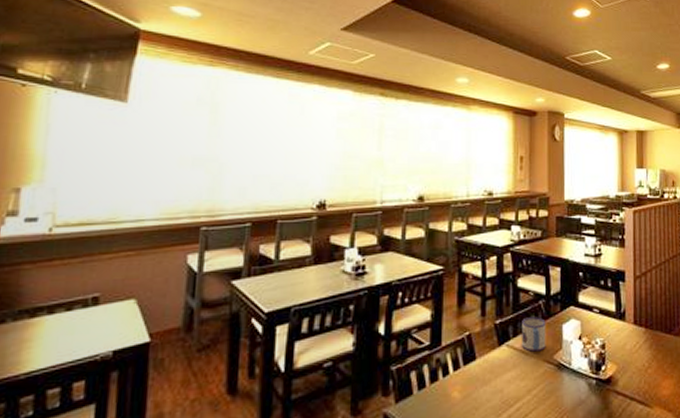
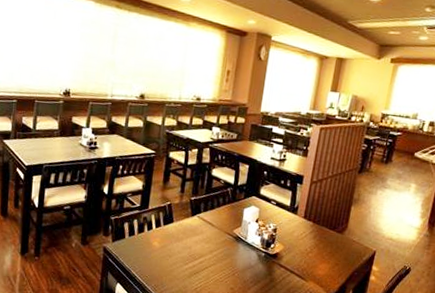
mug: present [522,317,546,352] -> none [210,199,231,225]

